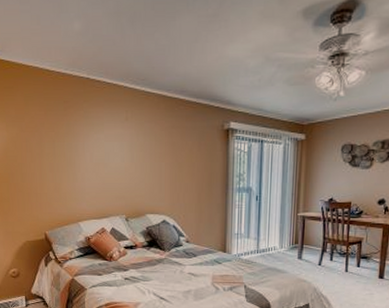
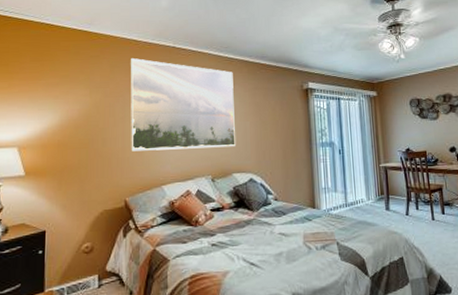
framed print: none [44,90,150,188] -> present [131,58,235,151]

